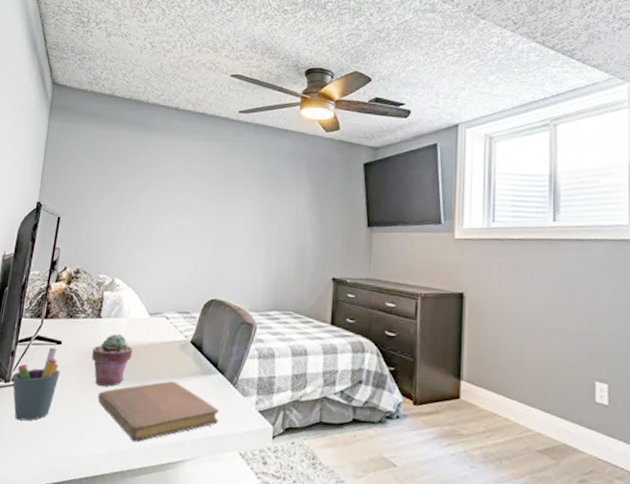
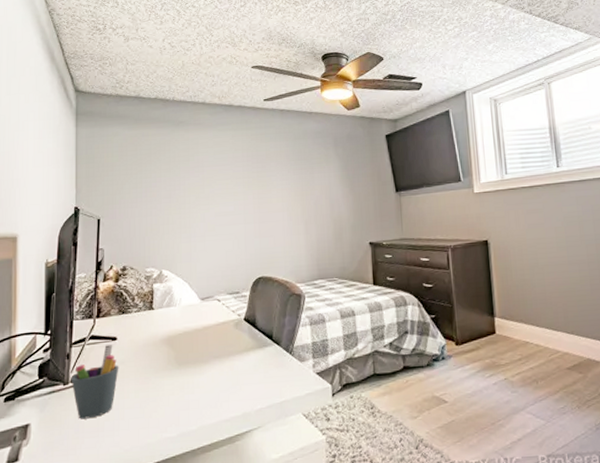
potted succulent: present [92,333,133,386] -> none [149,321,188,374]
notebook: present [97,380,219,443] -> none [159,358,279,421]

